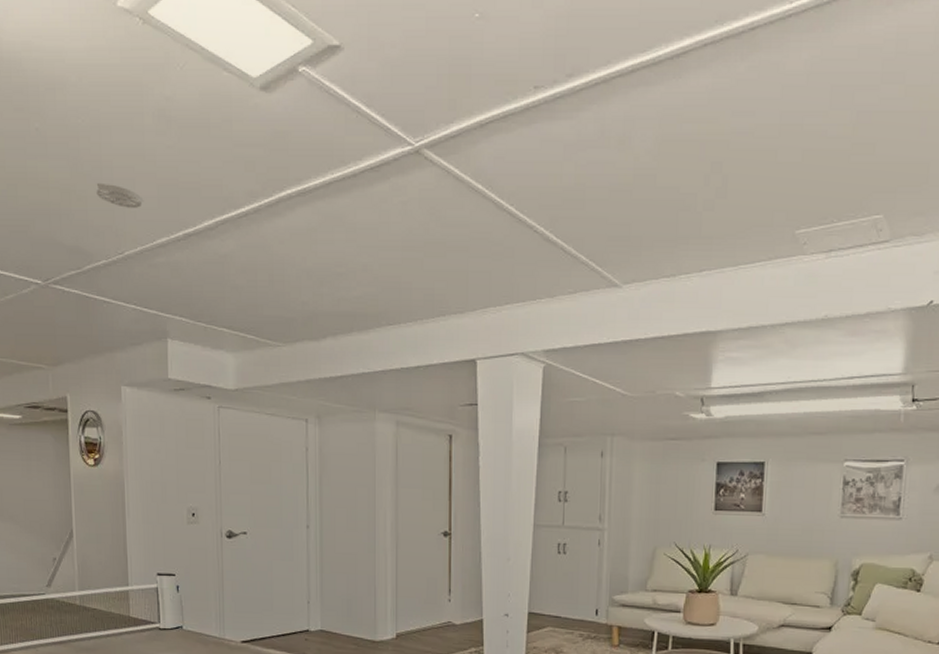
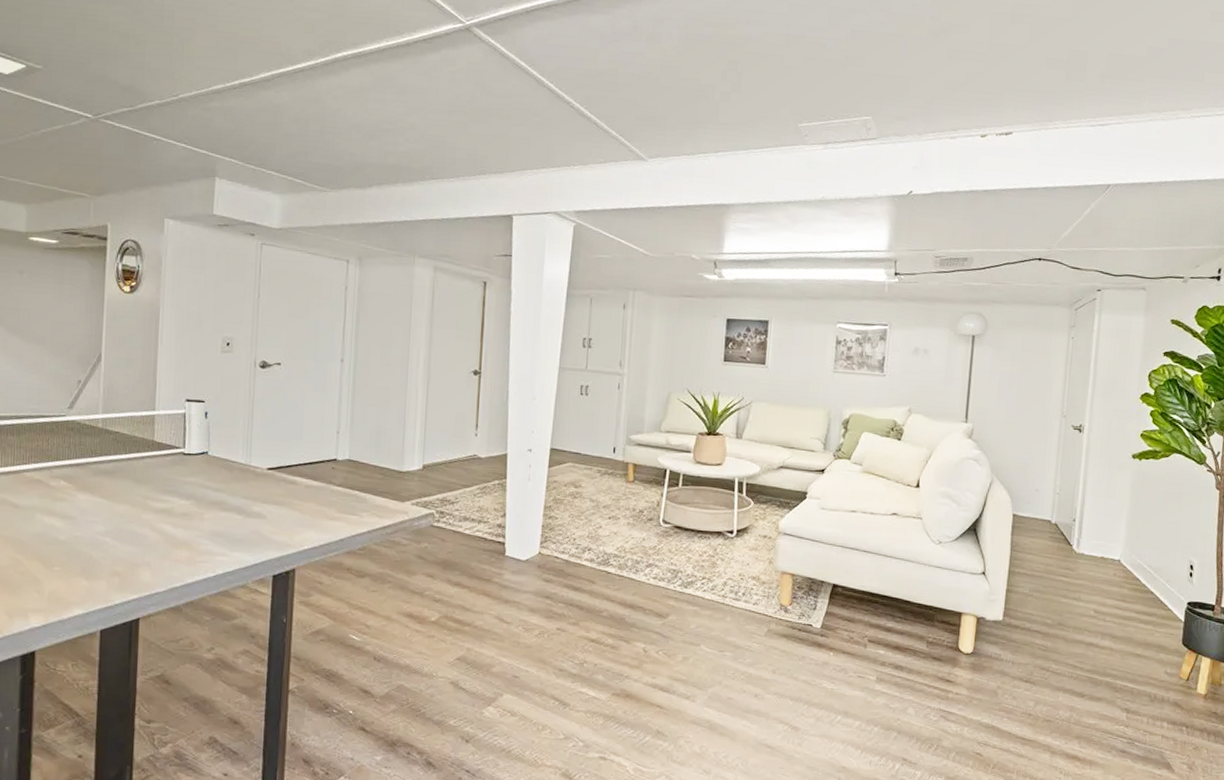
smoke detector: present [96,182,144,208] -> none [156,29,203,56]

